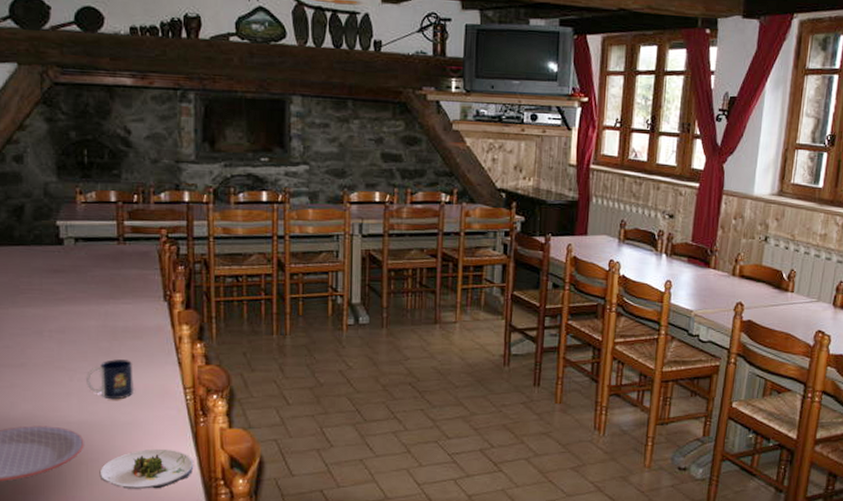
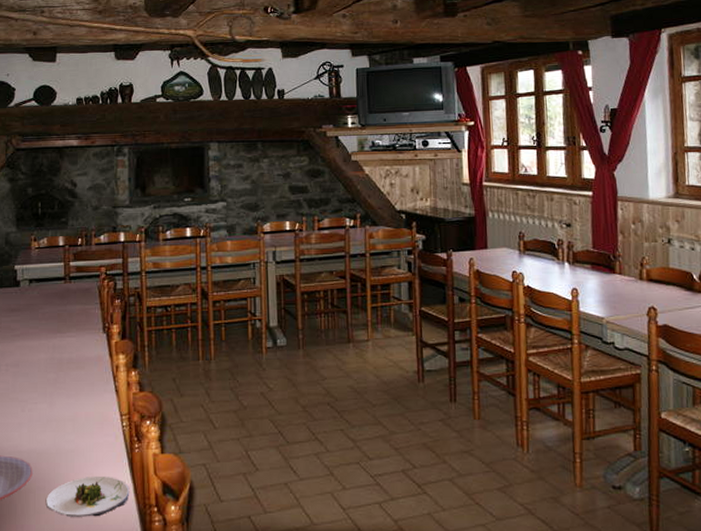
mug: present [86,359,135,400] -> none [36,389,77,428]

